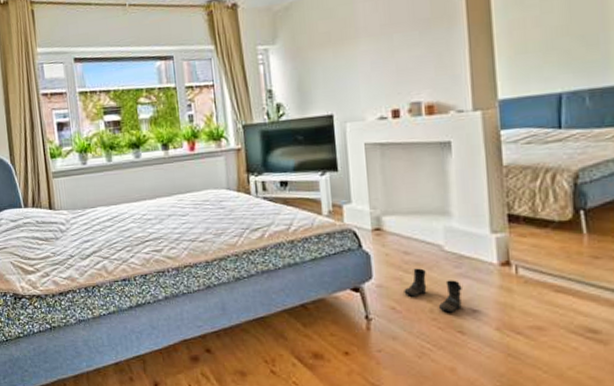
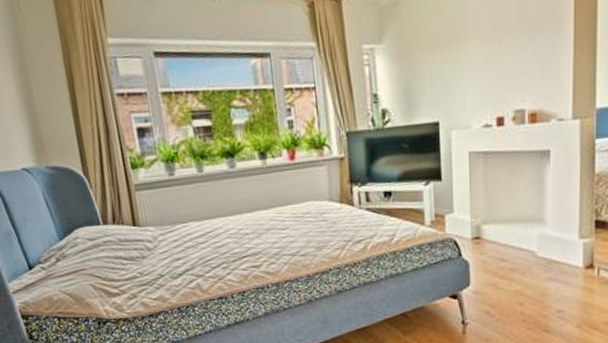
boots: present [404,268,462,313] -> none [498,274,550,314]

